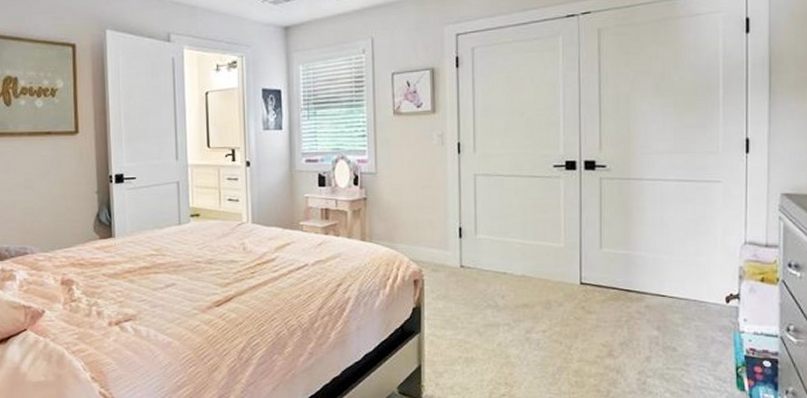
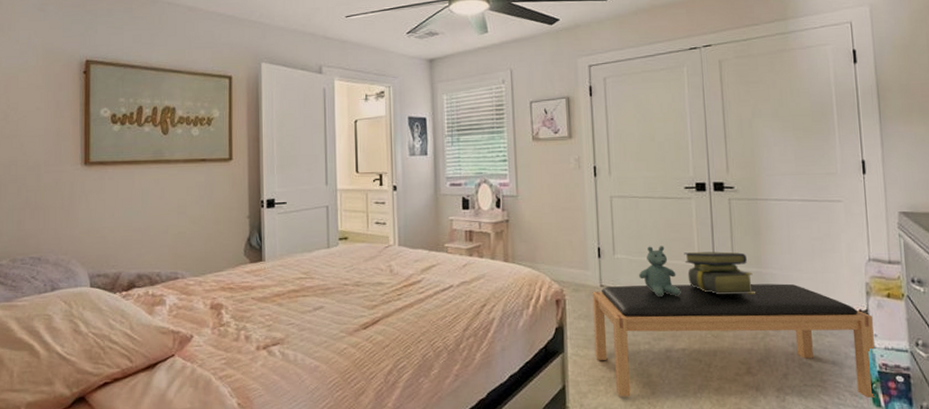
bench: none [451,266,743,382] -> present [592,283,875,398]
stuffed bear: none [501,226,544,279] -> present [639,246,681,298]
stack of books: none [549,233,622,277] -> present [684,251,755,295]

